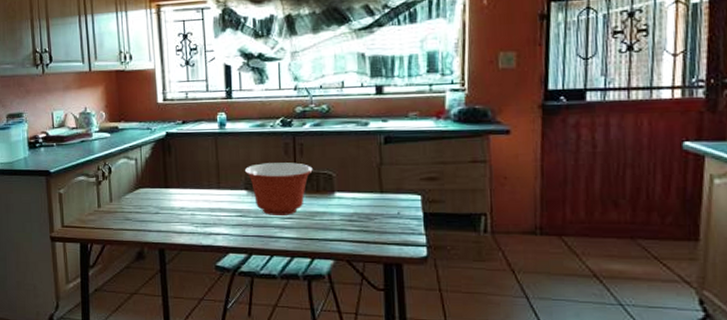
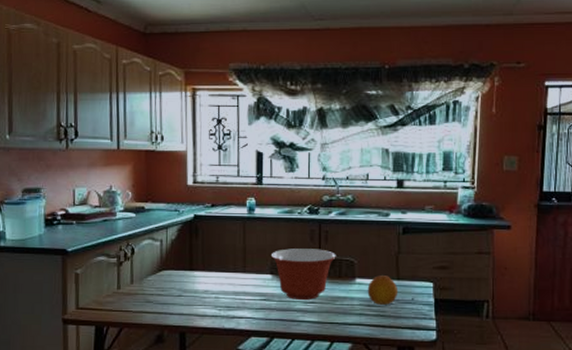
fruit: none [348,187,383,219] -> present [367,274,399,305]

